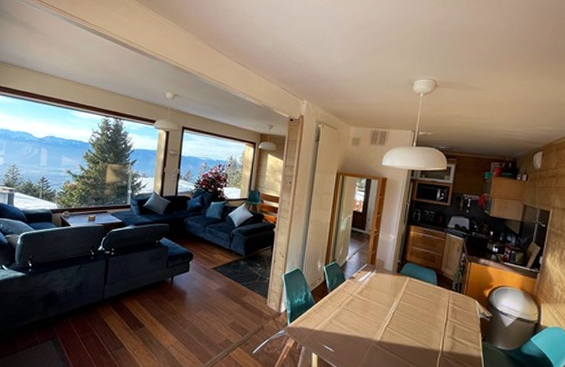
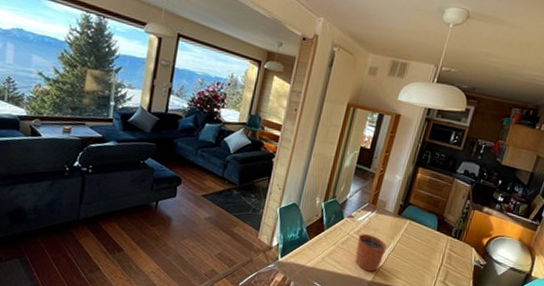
plant pot: none [361,288,391,332] -> present [355,229,387,272]

